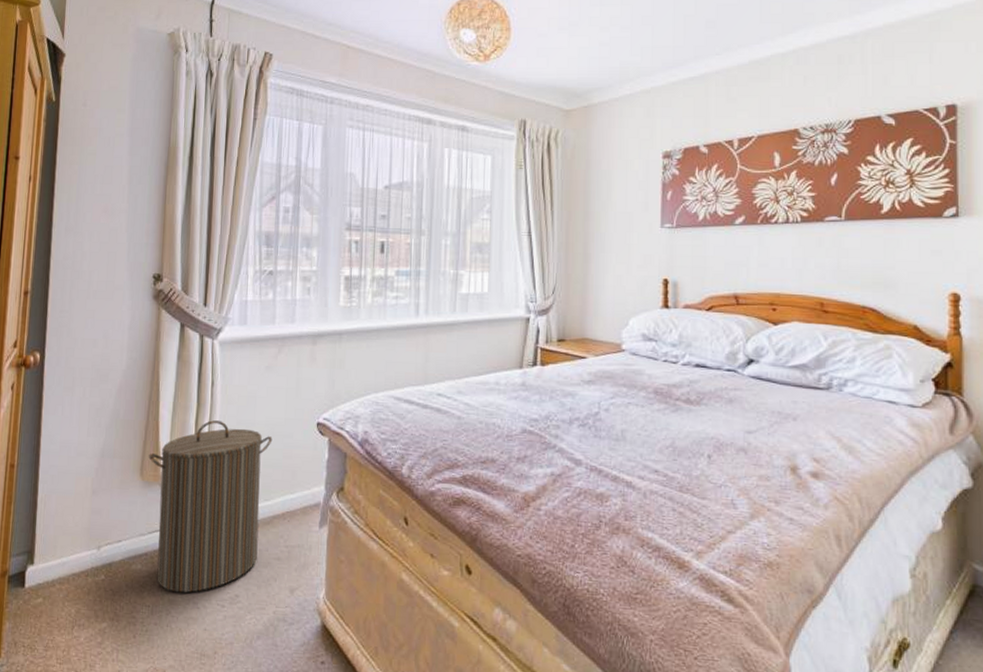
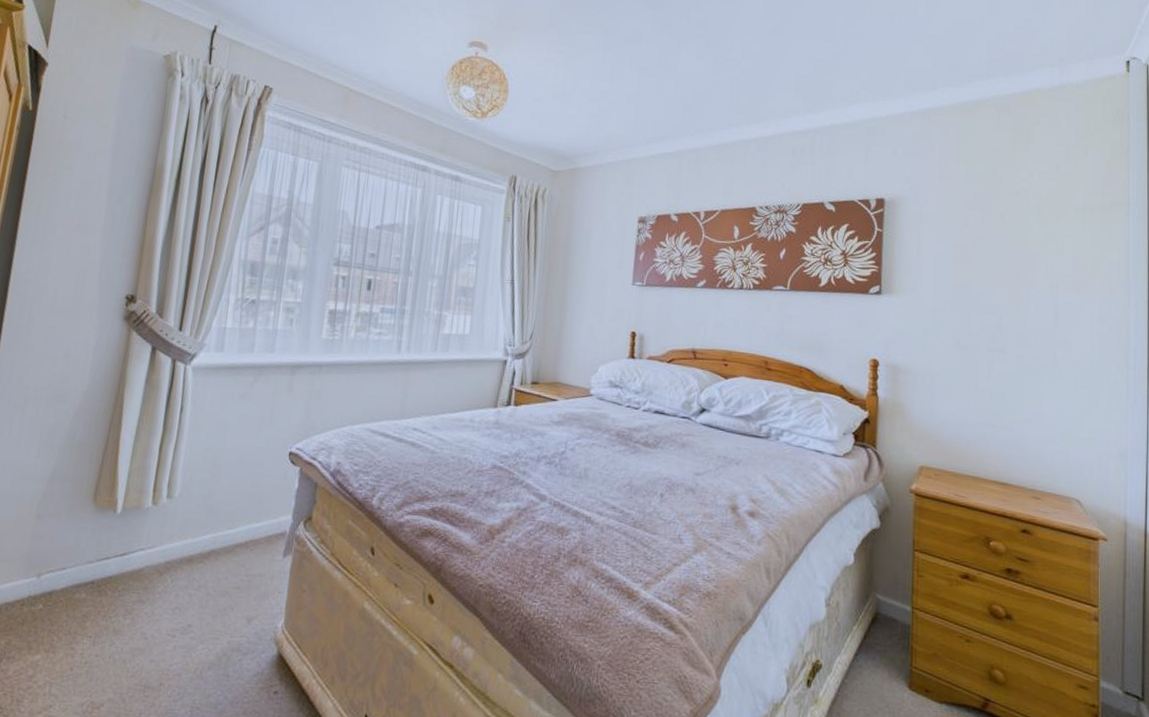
laundry hamper: present [149,420,273,593] -> none [102,446,242,623]

